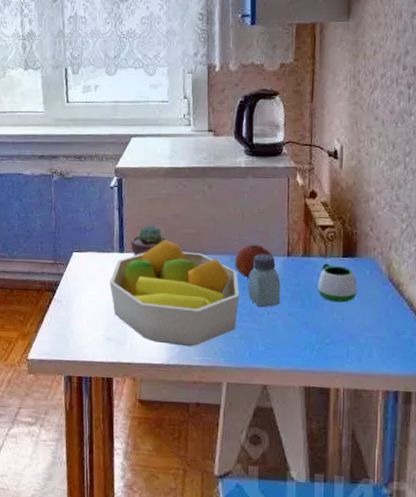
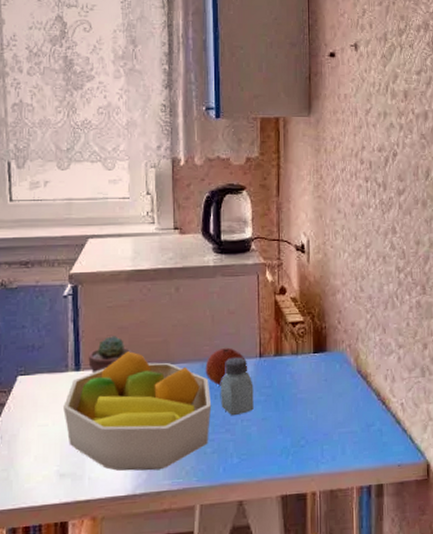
mug: present [318,263,357,303] -> none [291,361,328,401]

